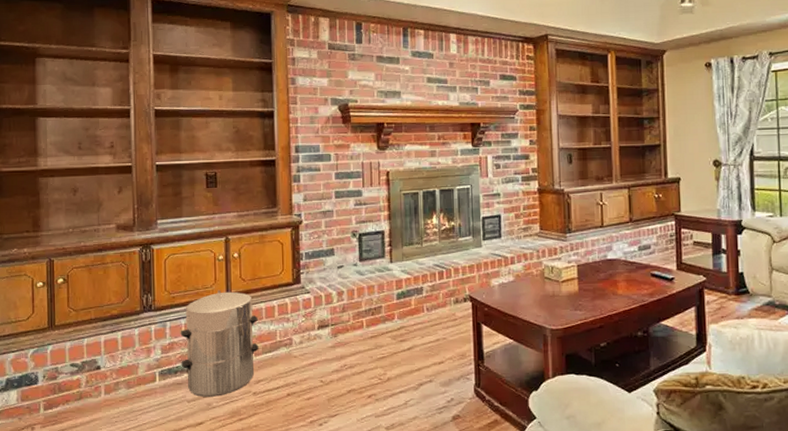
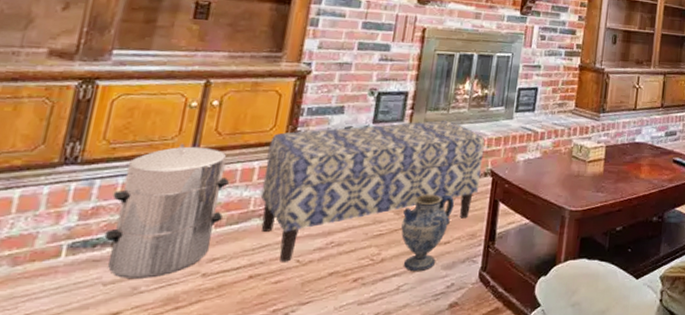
bench: none [282,253,461,382] -> present [260,119,485,262]
ceramic jug: none [399,320,441,389] -> present [401,194,454,272]

